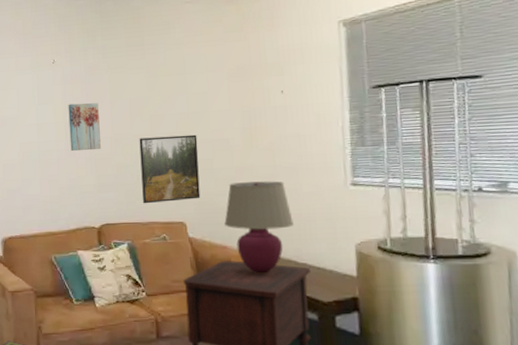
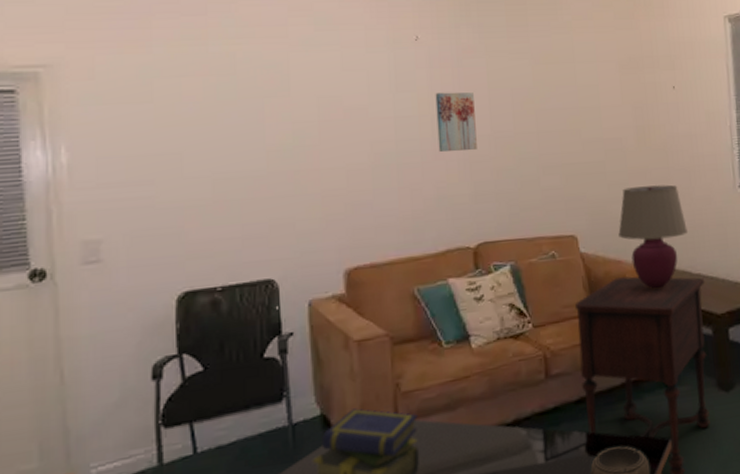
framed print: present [139,134,201,204] -> none [523,133,593,216]

